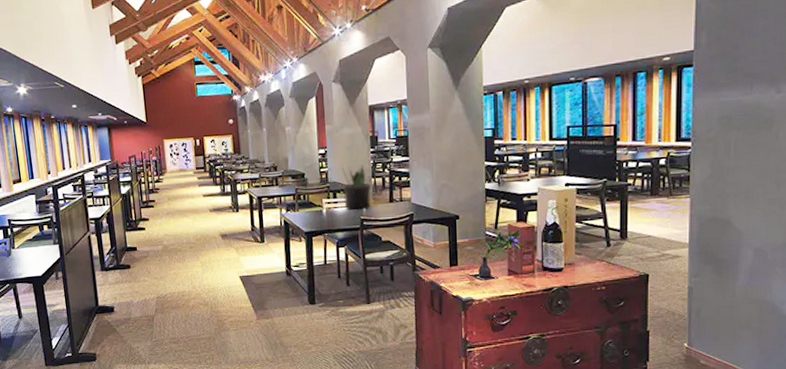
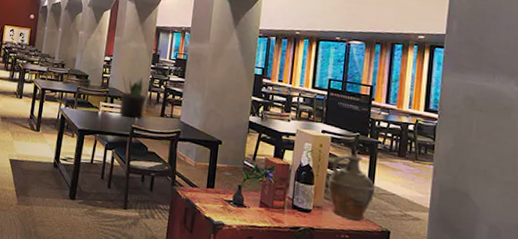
ceramic jug: none [577,203,630,271] -> present [328,154,376,221]

